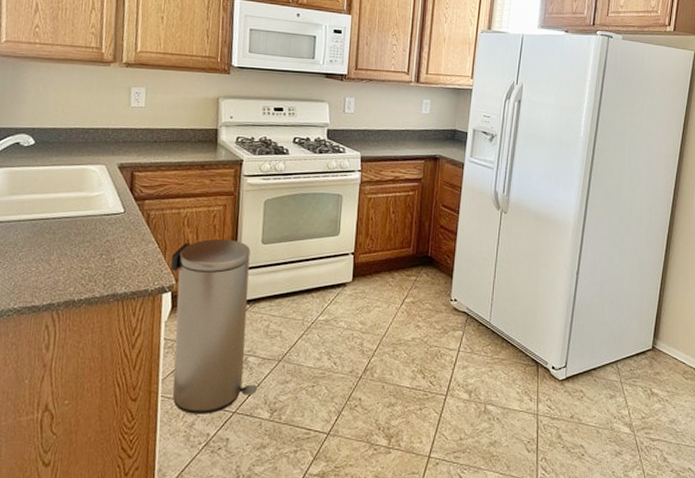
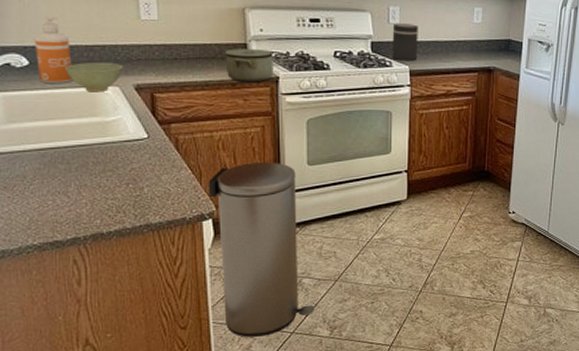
soap dispenser: none [40,103,71,162] -> present [34,17,73,84]
bowl: none [62,143,112,170] -> present [64,63,124,92]
cooking pot: none [197,133,240,164] -> present [225,48,274,83]
cylinder: none [345,113,371,148] -> present [392,23,418,61]

